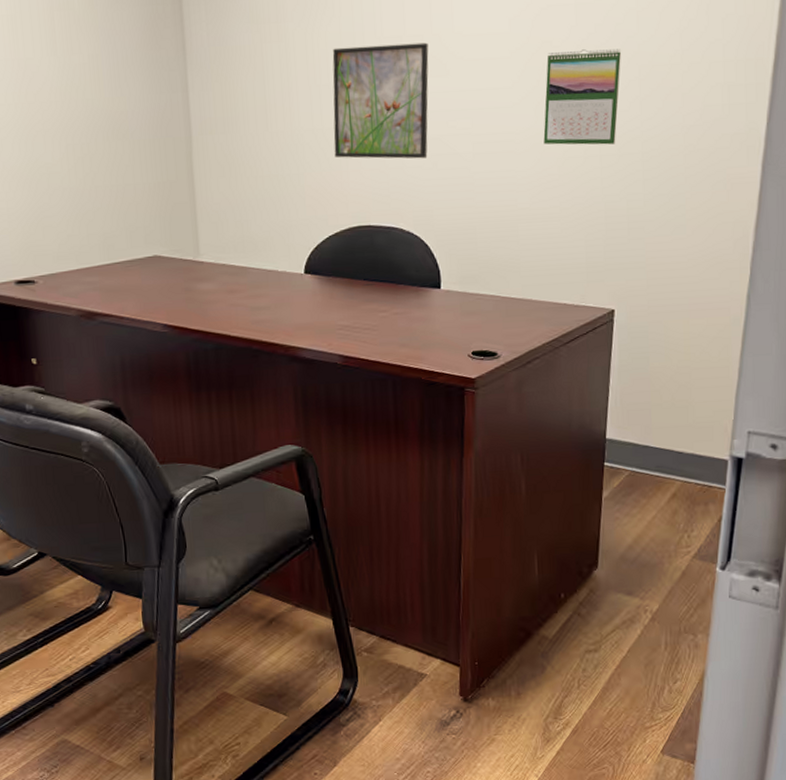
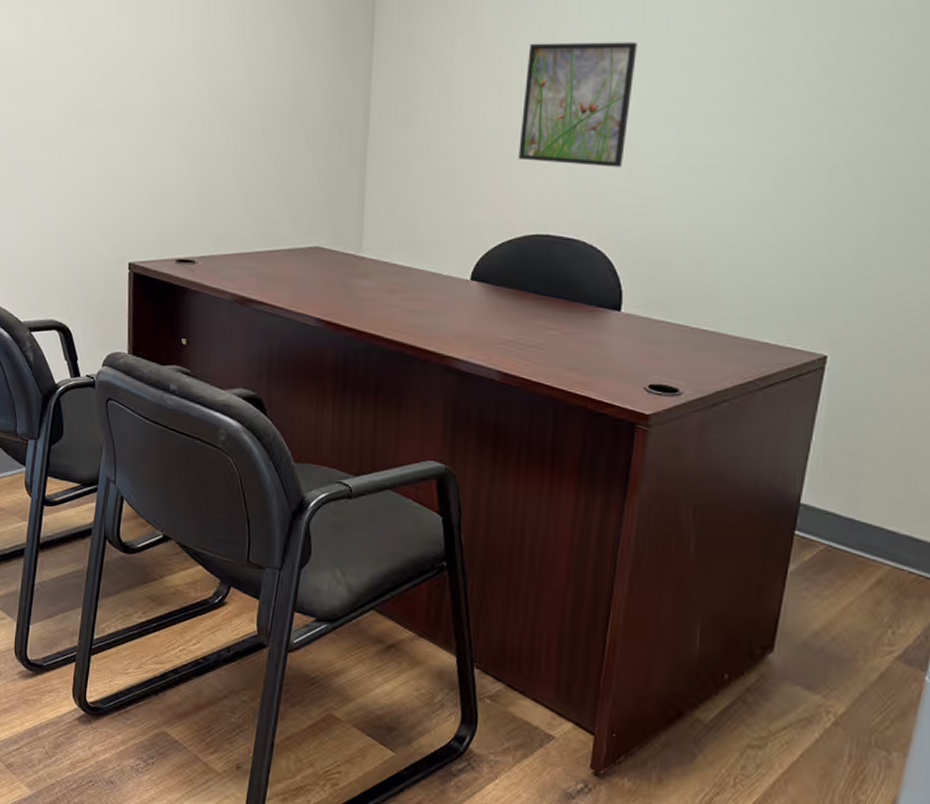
calendar: present [543,49,621,145] -> none [761,58,867,167]

